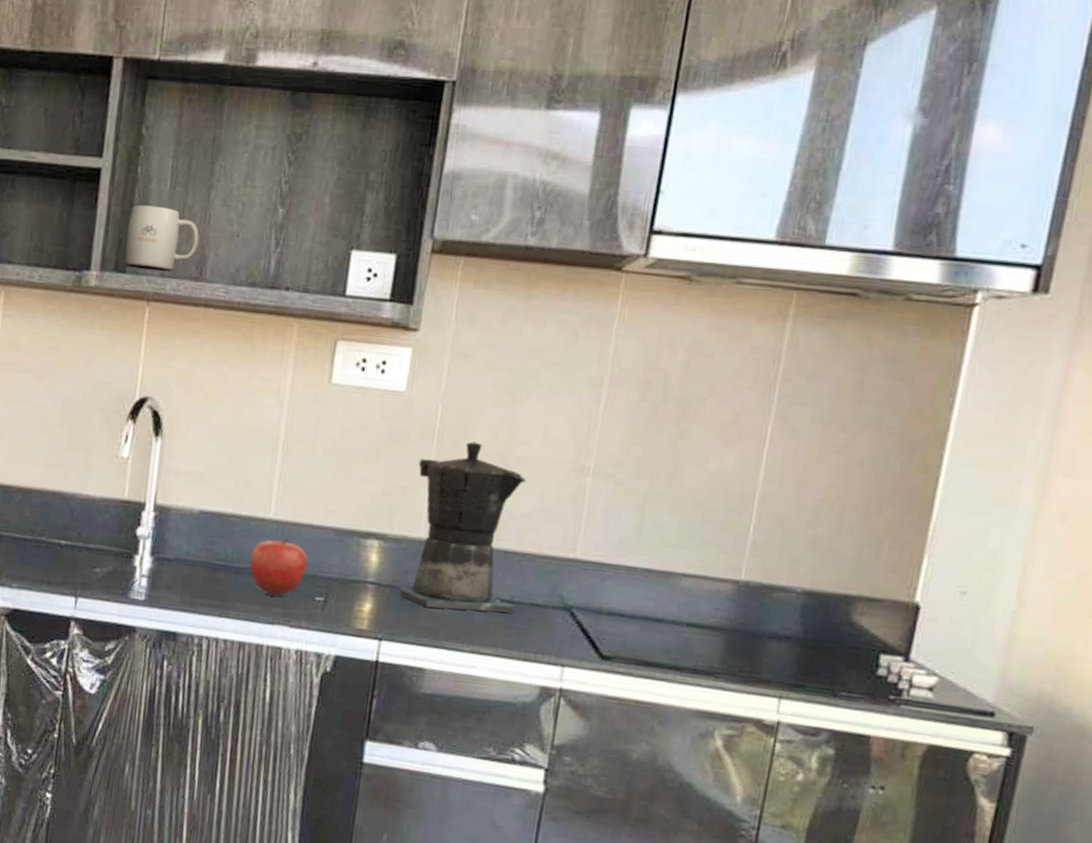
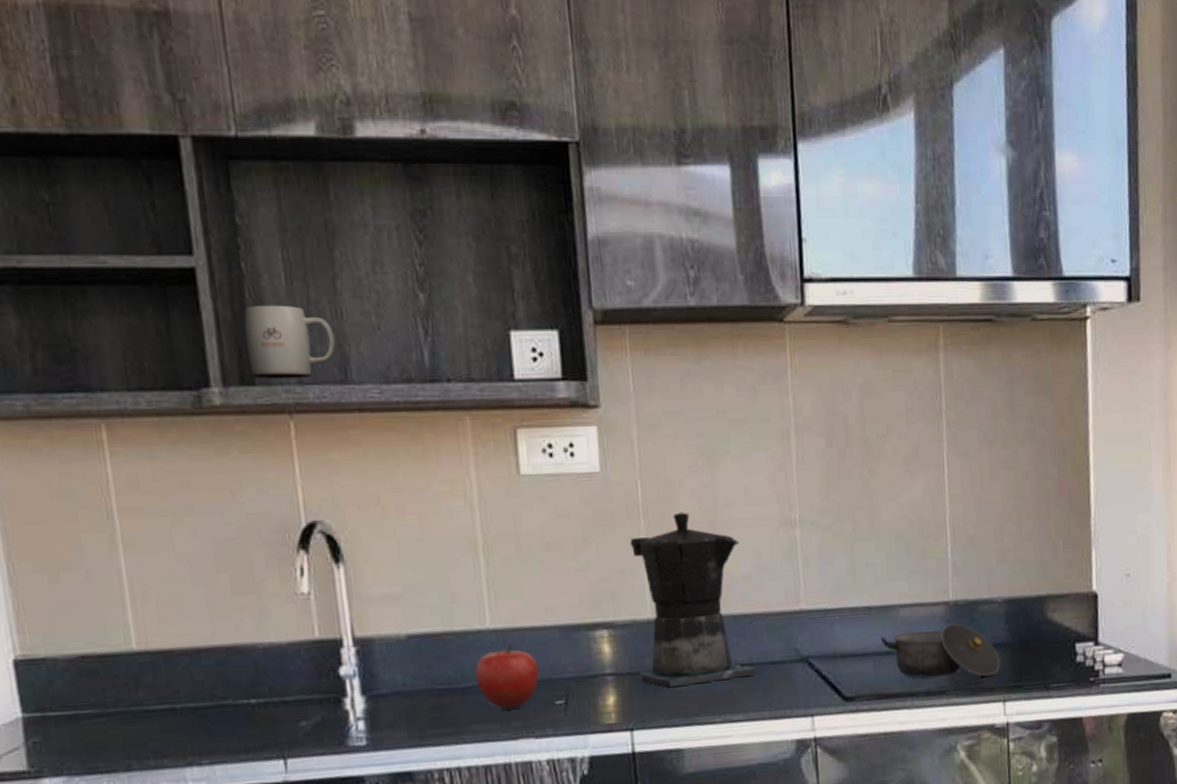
cooking pot: none [653,602,786,668] -> present [880,623,1001,678]

